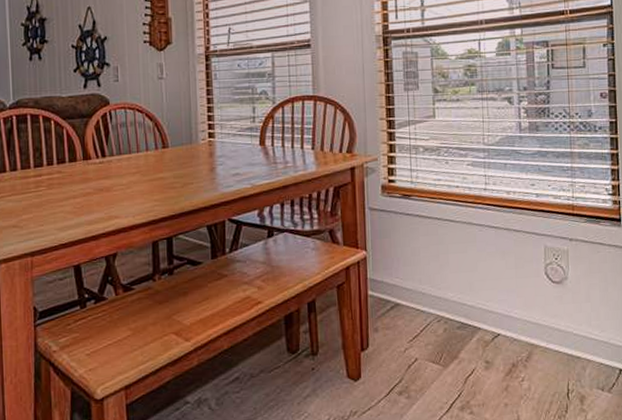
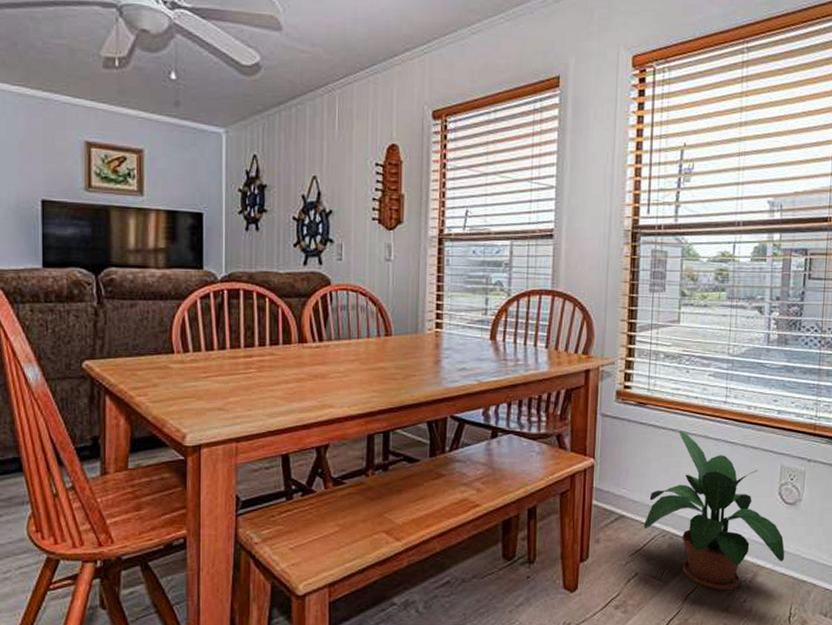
potted plant: none [418,219,558,371] -> present [643,431,785,590]

